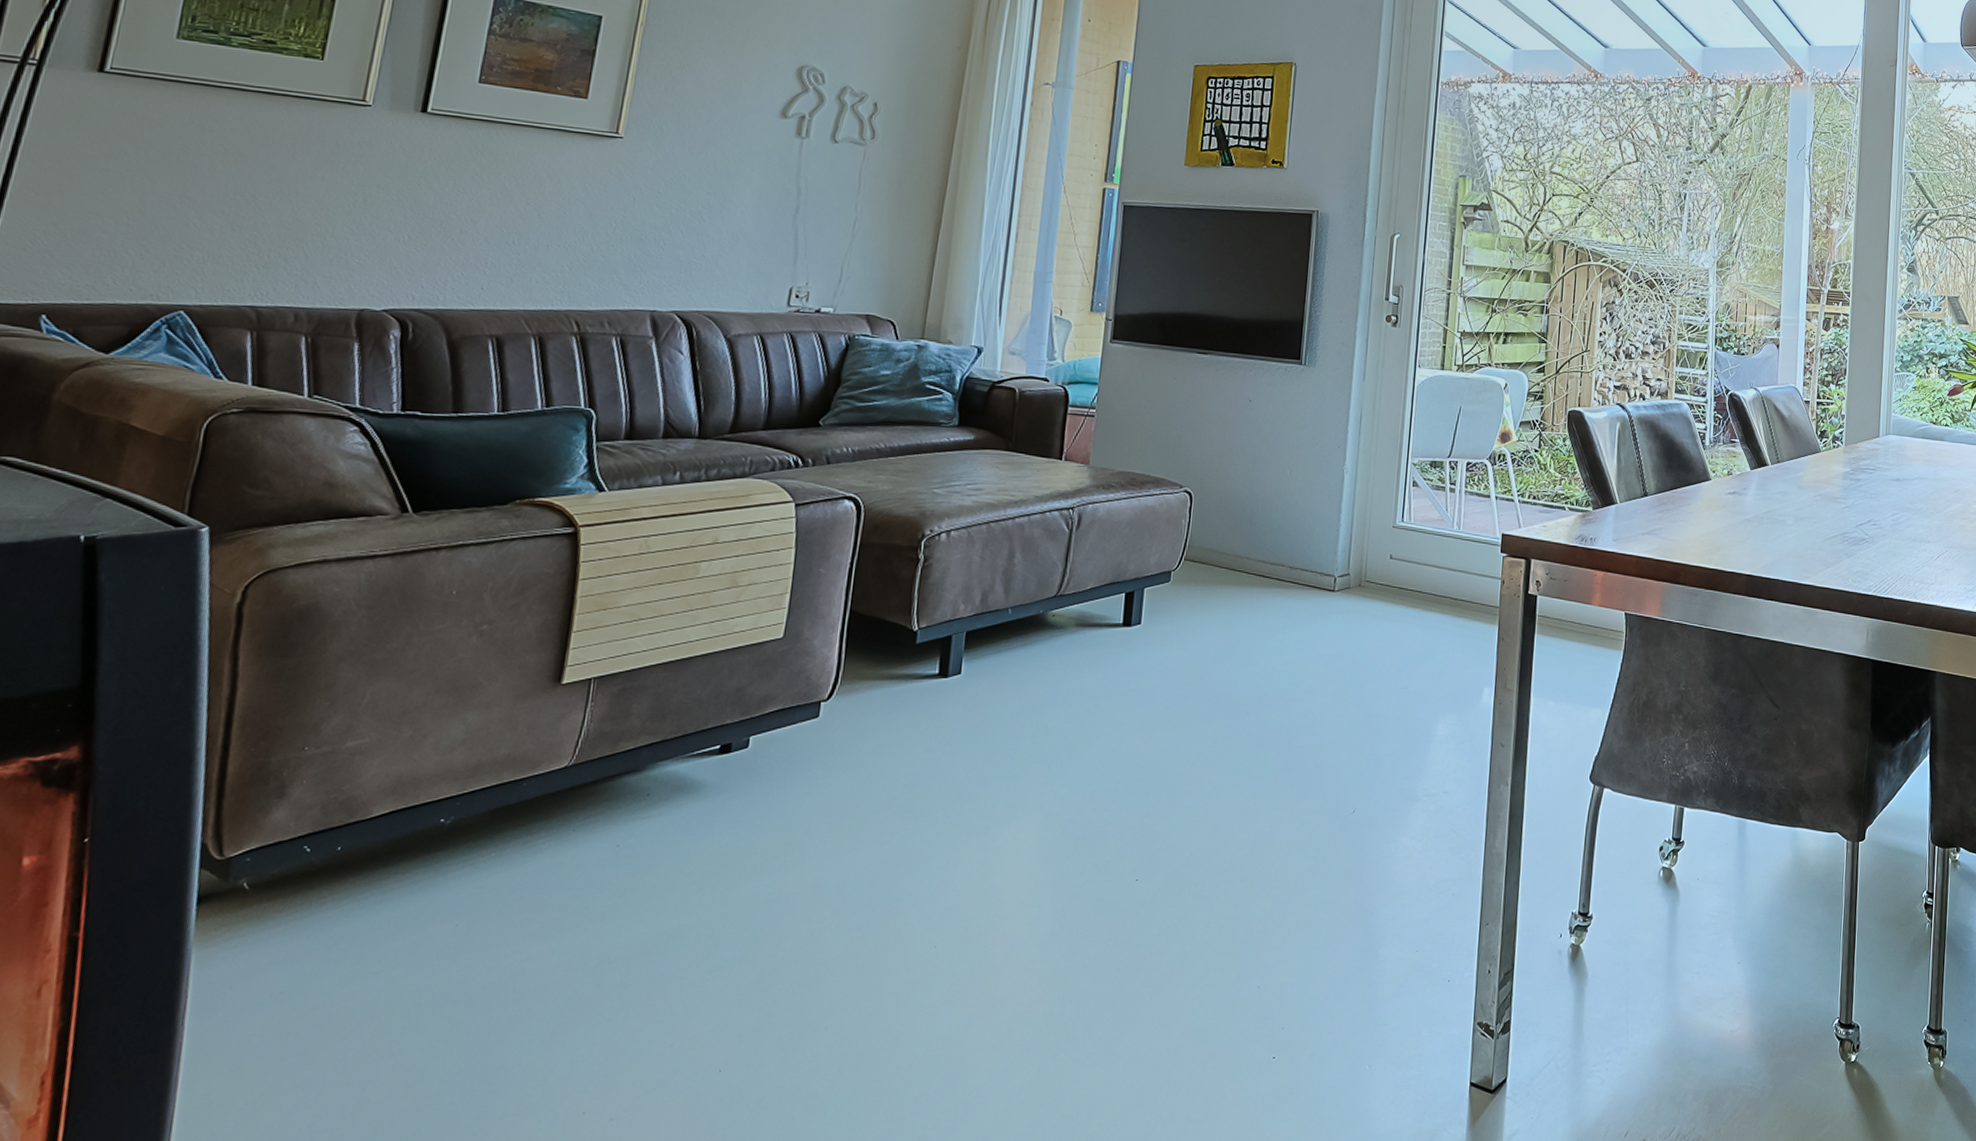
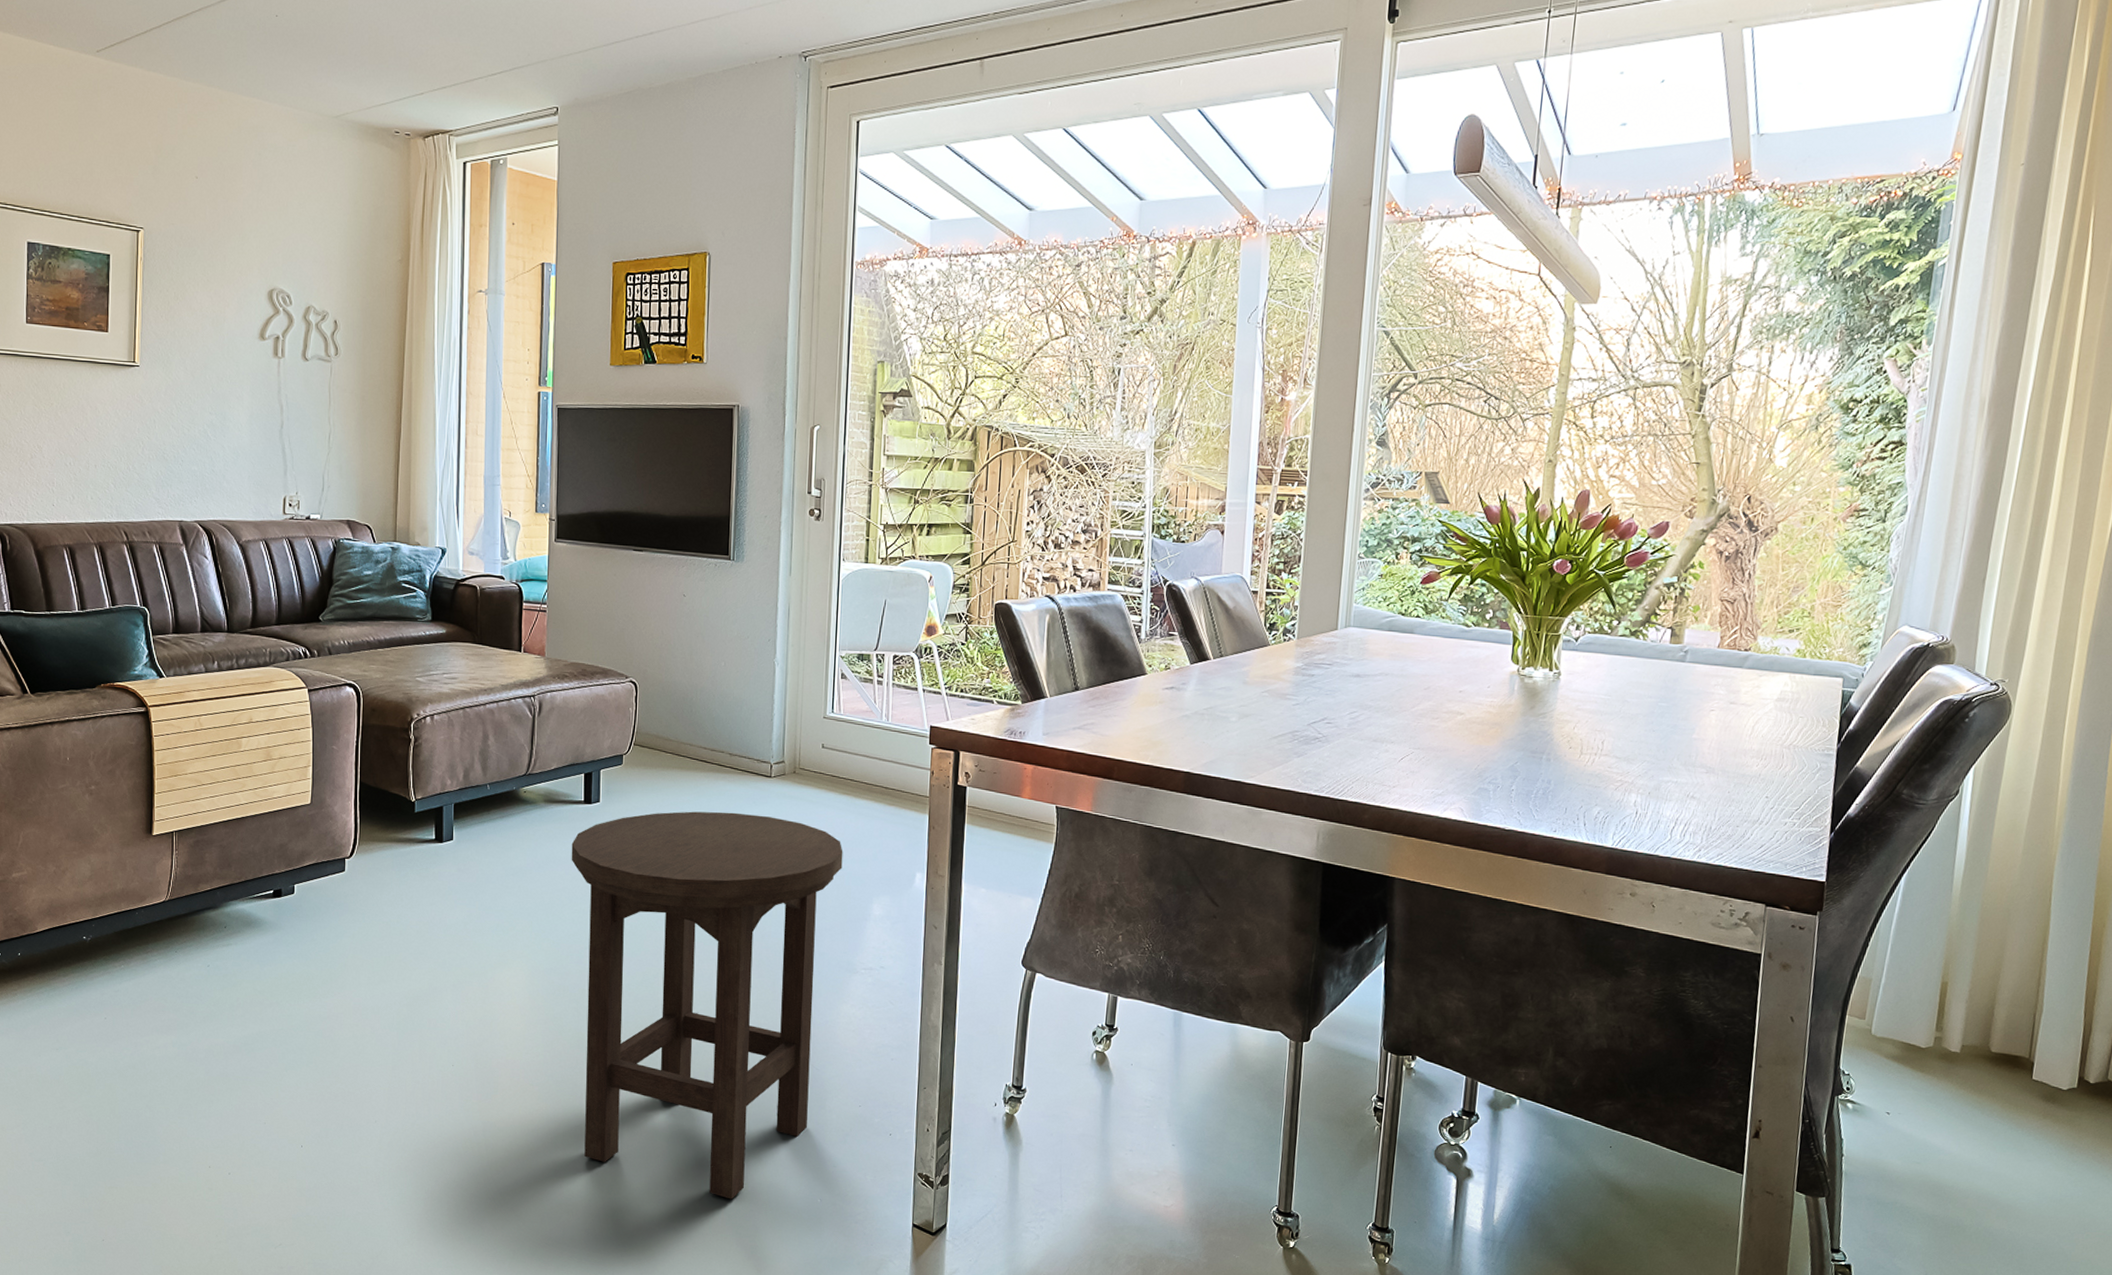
stool: none [1092,630,1409,1078] -> present [571,811,843,1200]

